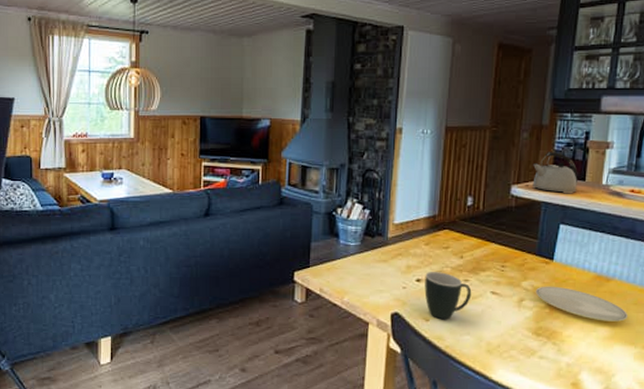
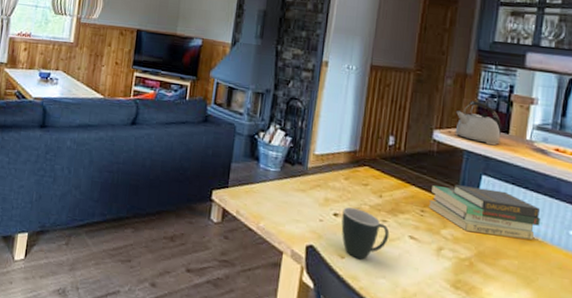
books: none [508,237,617,281] -> present [428,184,541,240]
plate: present [535,286,629,322] -> none [455,236,553,286]

